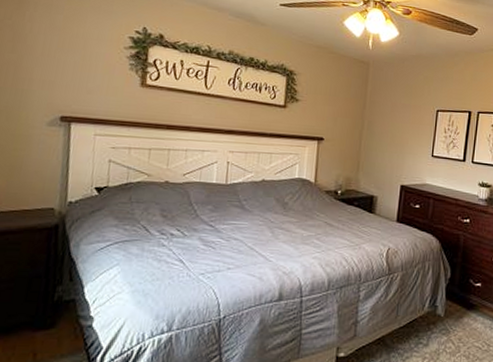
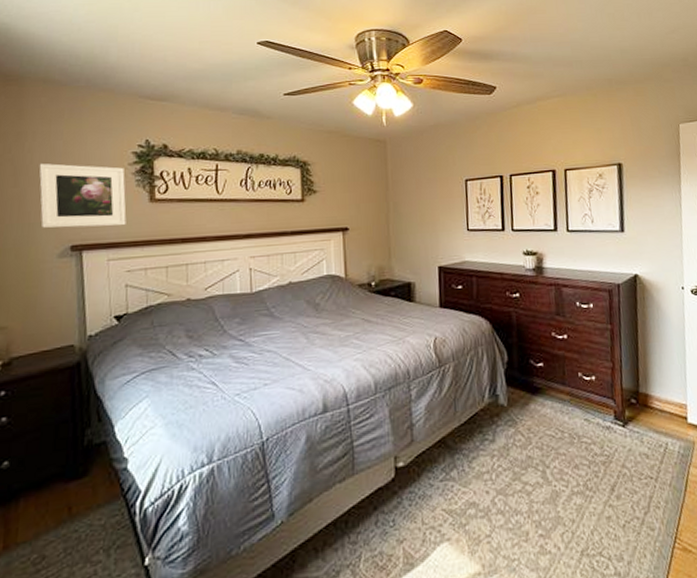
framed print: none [34,35,120,105] -> present [39,163,127,228]

